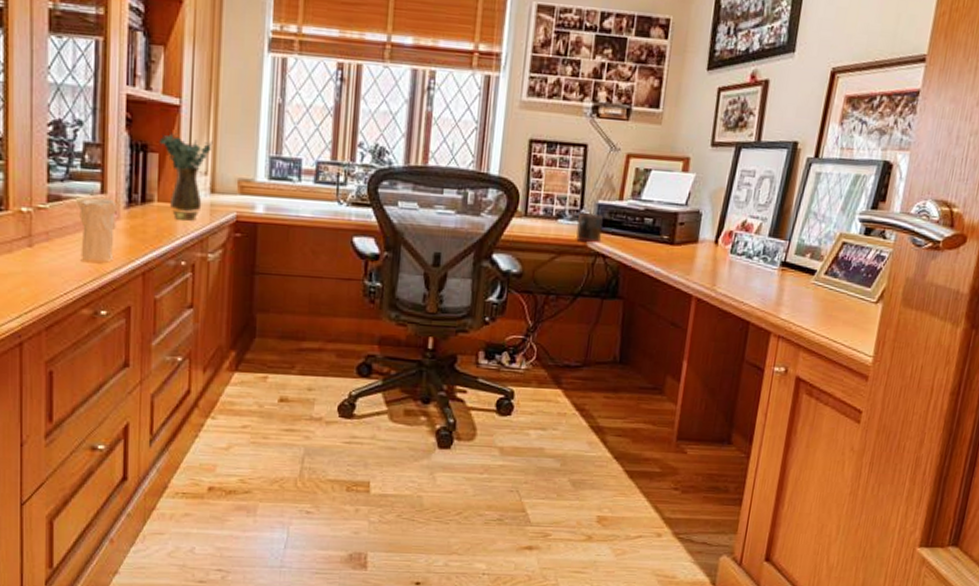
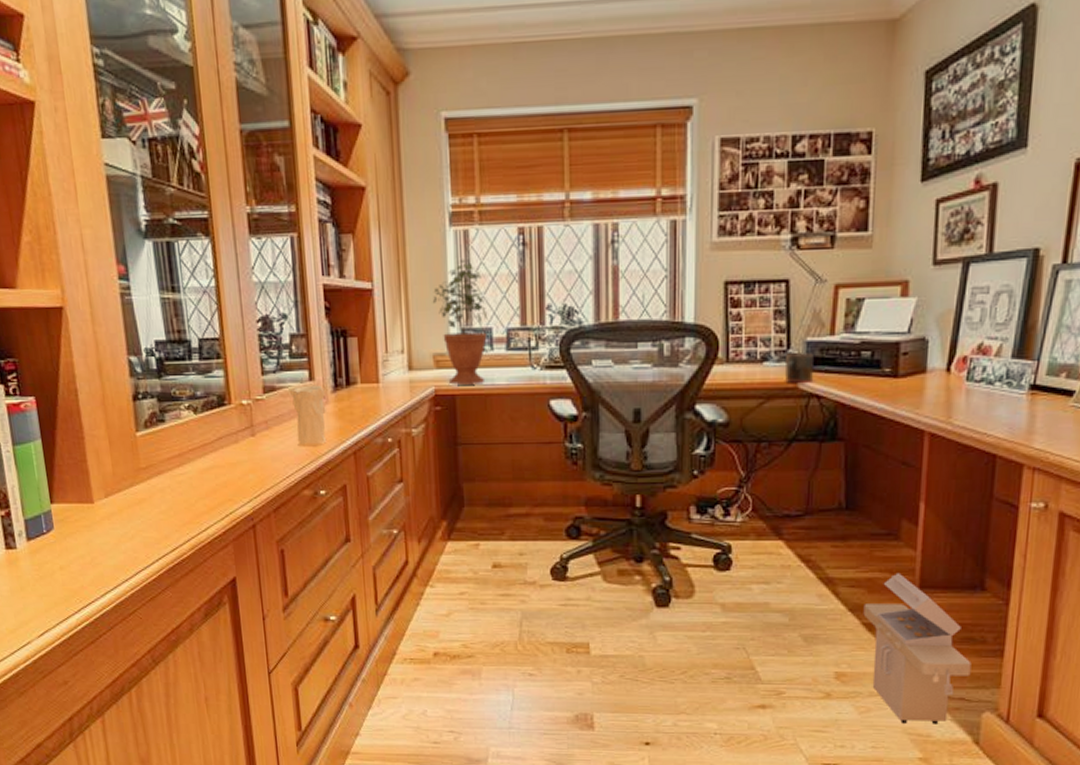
vase: present [159,131,213,222] -> none [356,315,406,400]
potted plant: none [242,87,299,215] -> present [432,259,488,385]
shredder: none [626,424,715,566] -> present [863,573,972,724]

